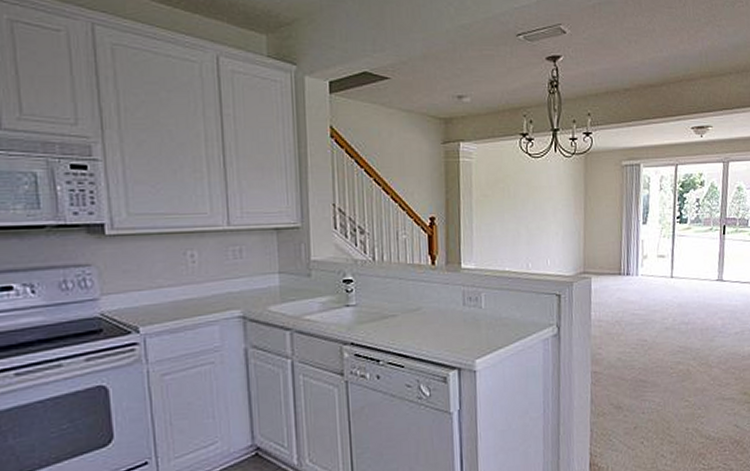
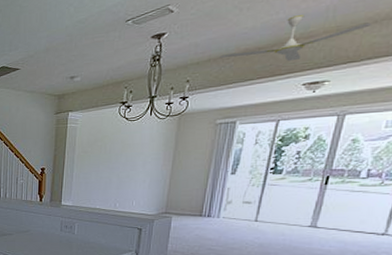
ceiling fan: none [616,56,736,103] -> present [219,15,372,62]

